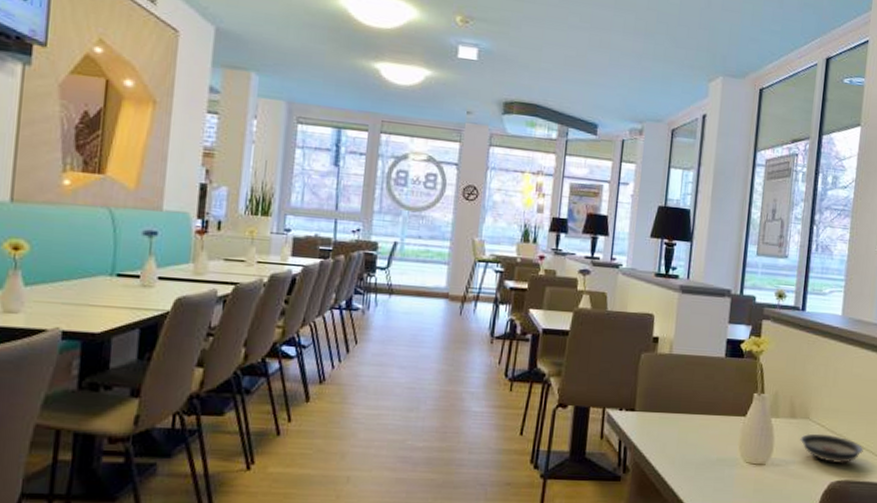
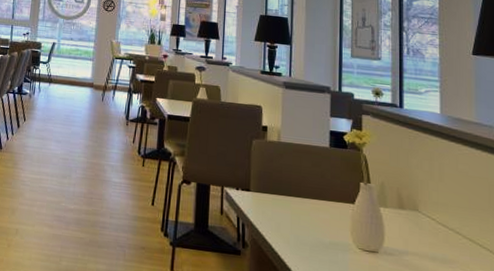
saucer: present [800,433,863,464] -> none [411,225,480,260]

